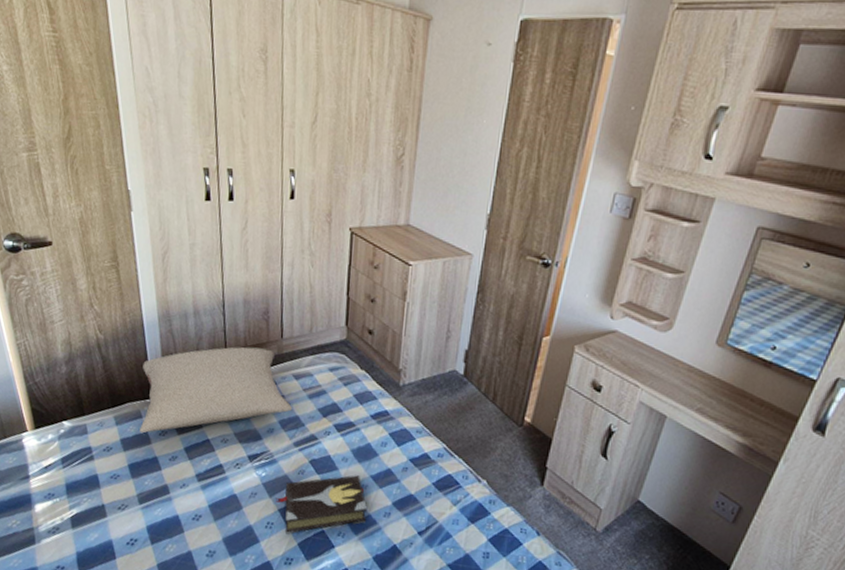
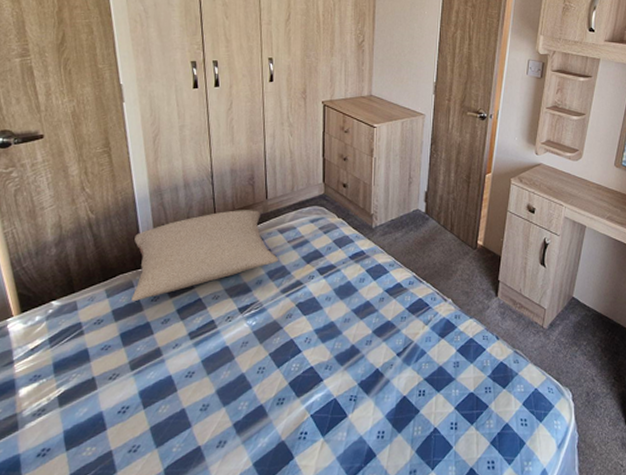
hardback book: present [275,475,367,535] -> none [266,311,350,376]

